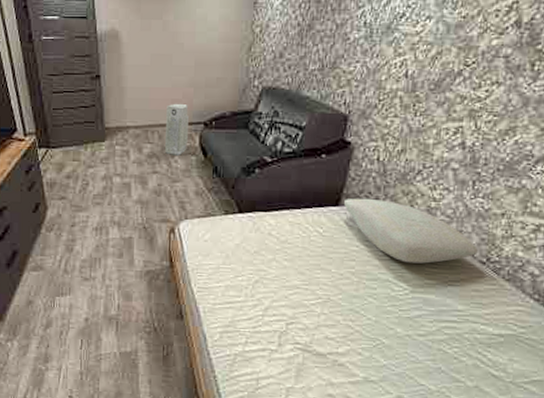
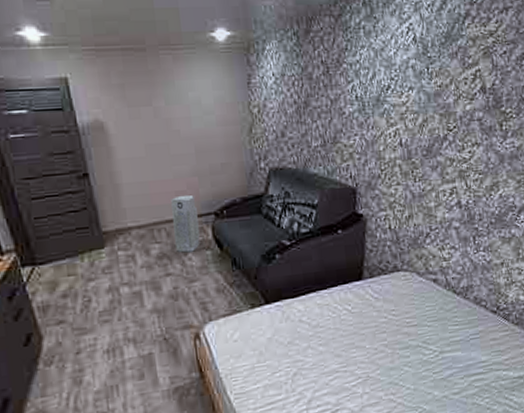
pillow: present [344,198,478,264] -> none [366,267,488,325]

